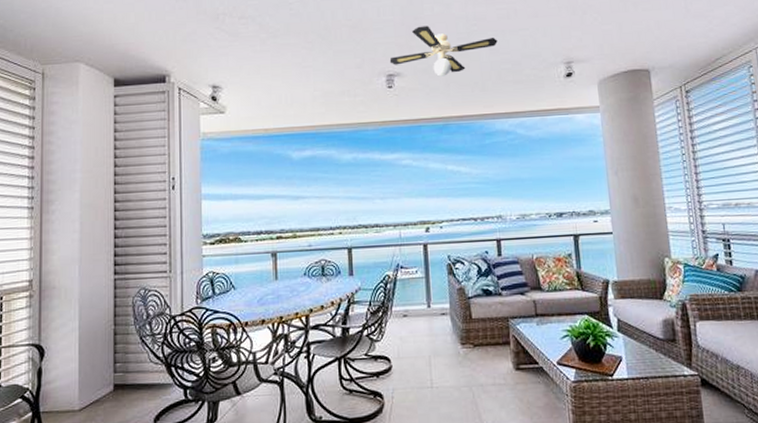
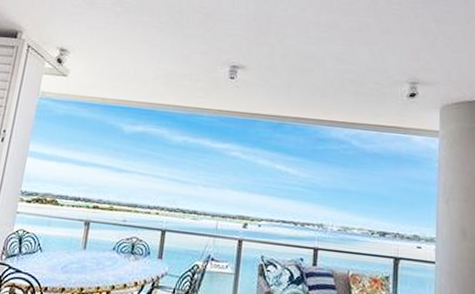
ceiling fan: present [389,26,498,77] -> none [236,24,346,76]

